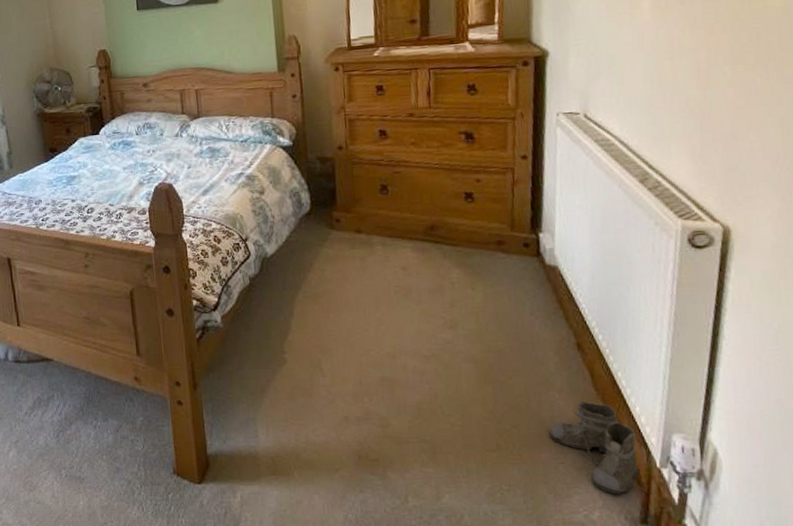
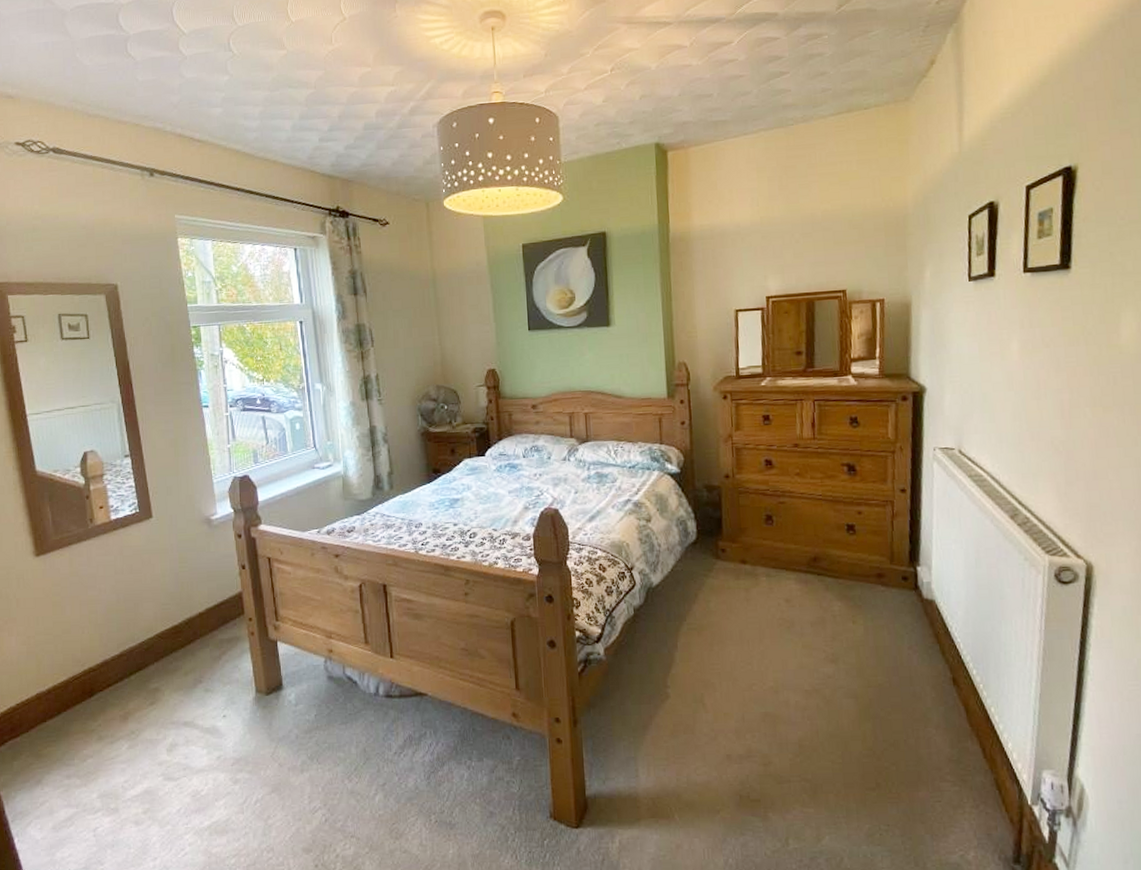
boots: present [549,401,644,495] -> none [926,737,1017,834]

